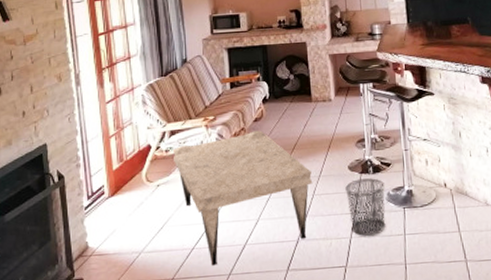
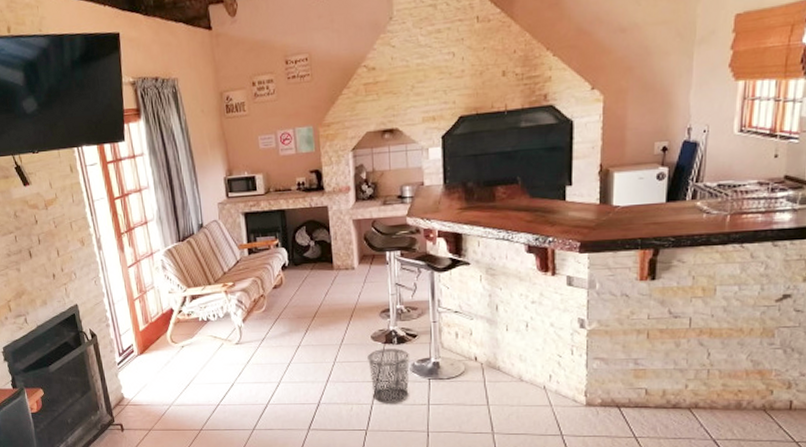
coffee table: present [172,130,313,266] -> none [194,297,334,421]

